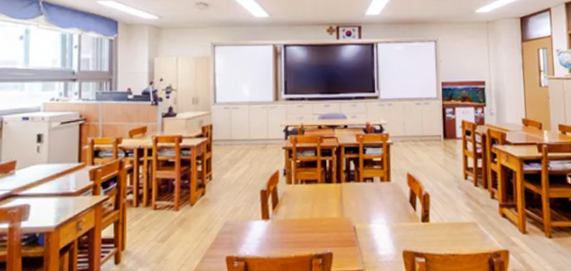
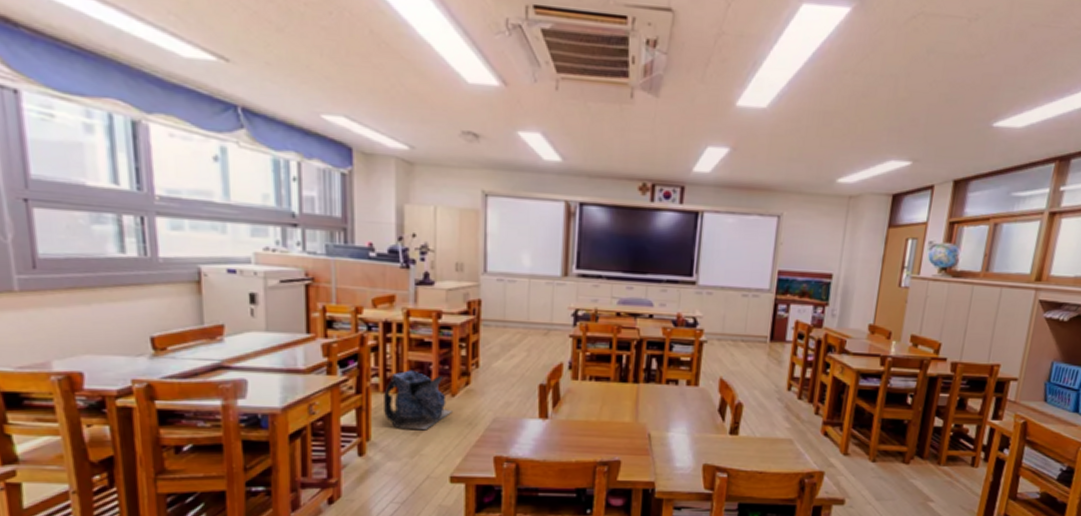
backpack: none [137,186,192,238] -> present [384,370,453,431]

